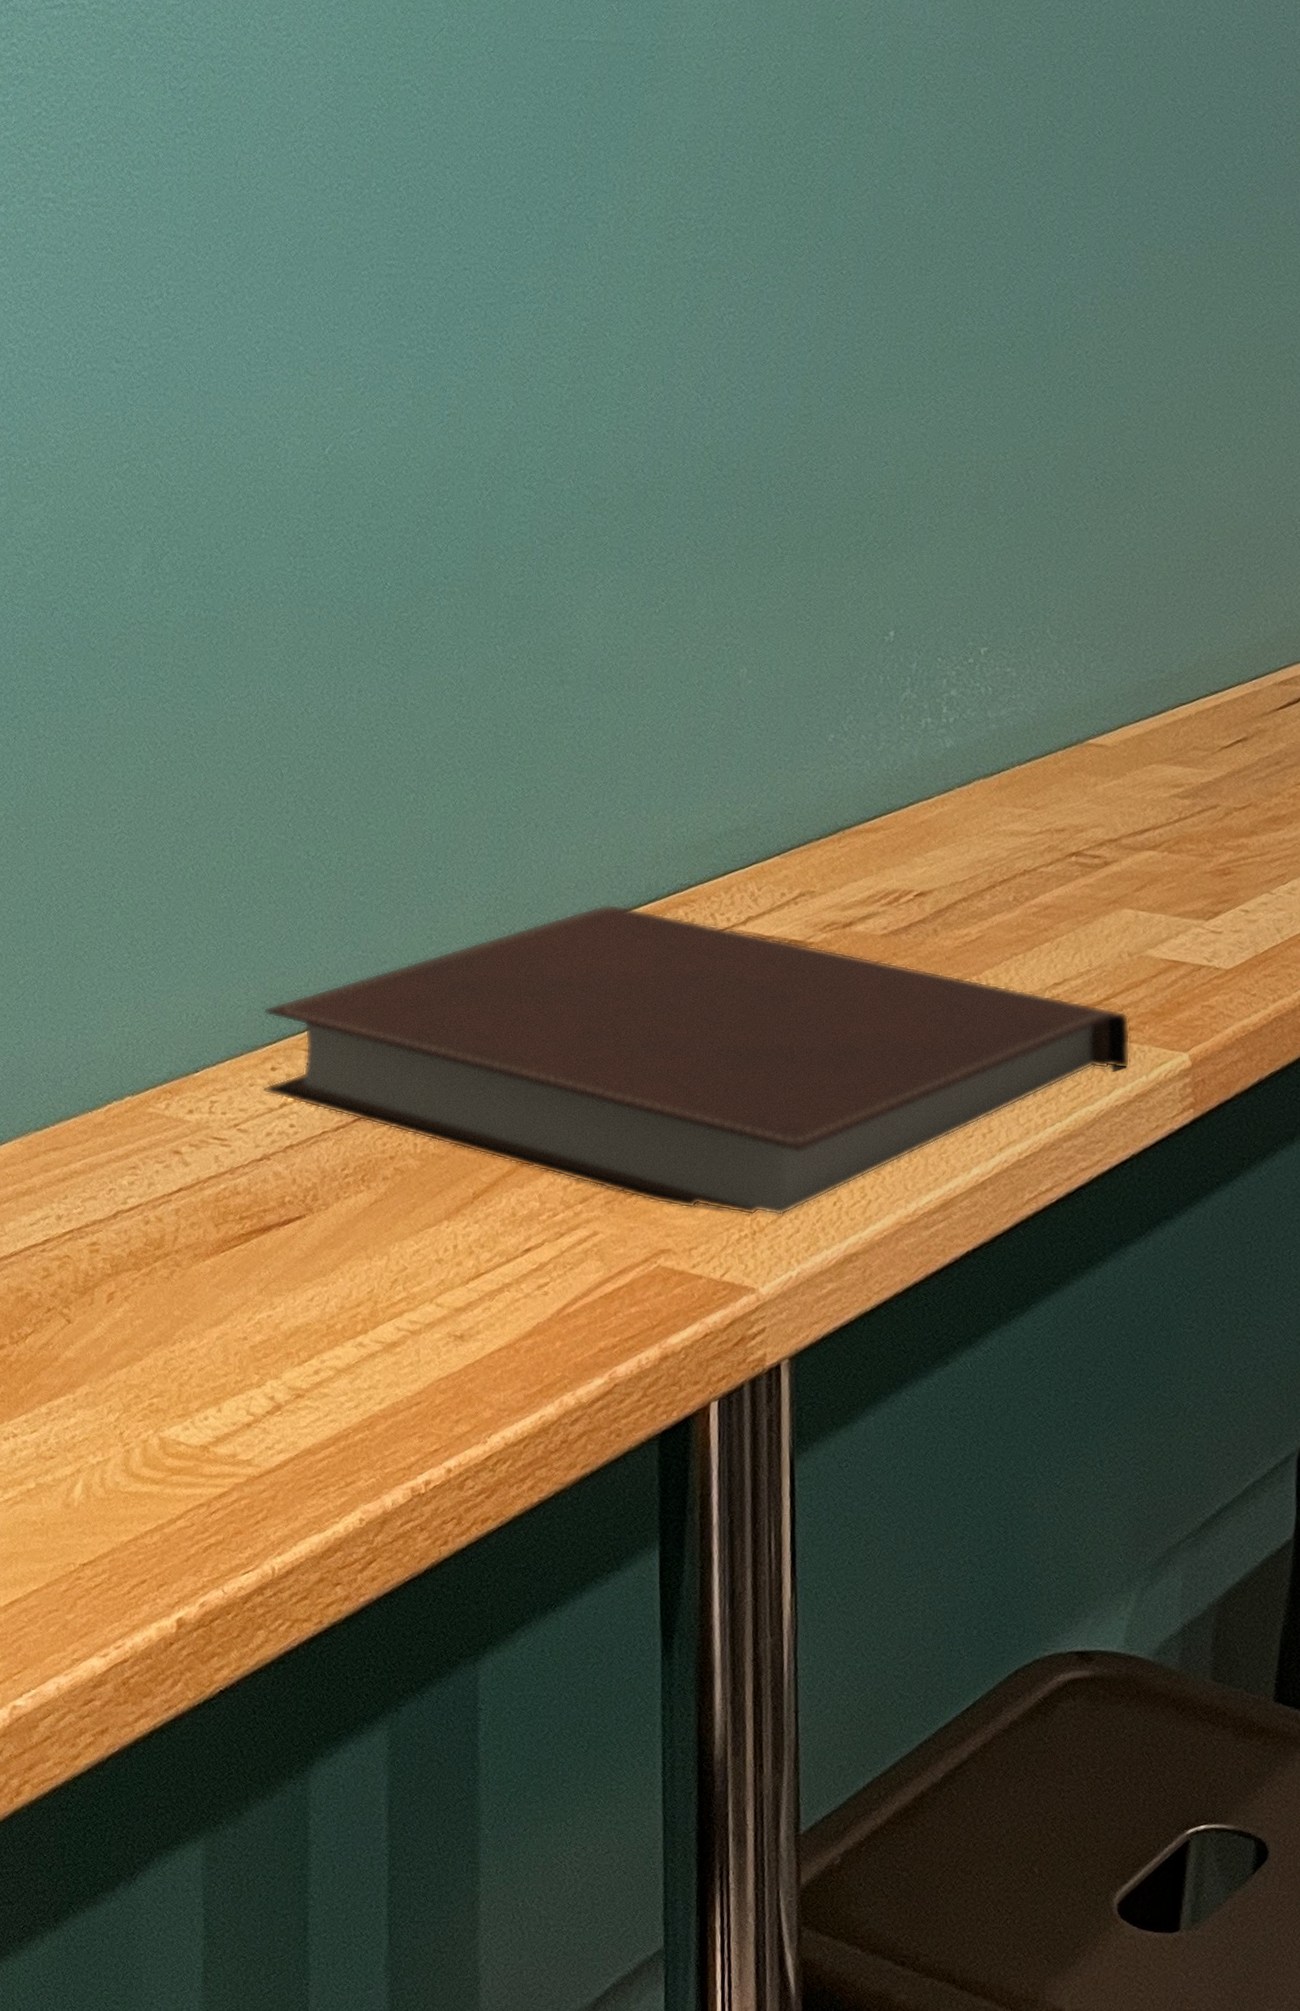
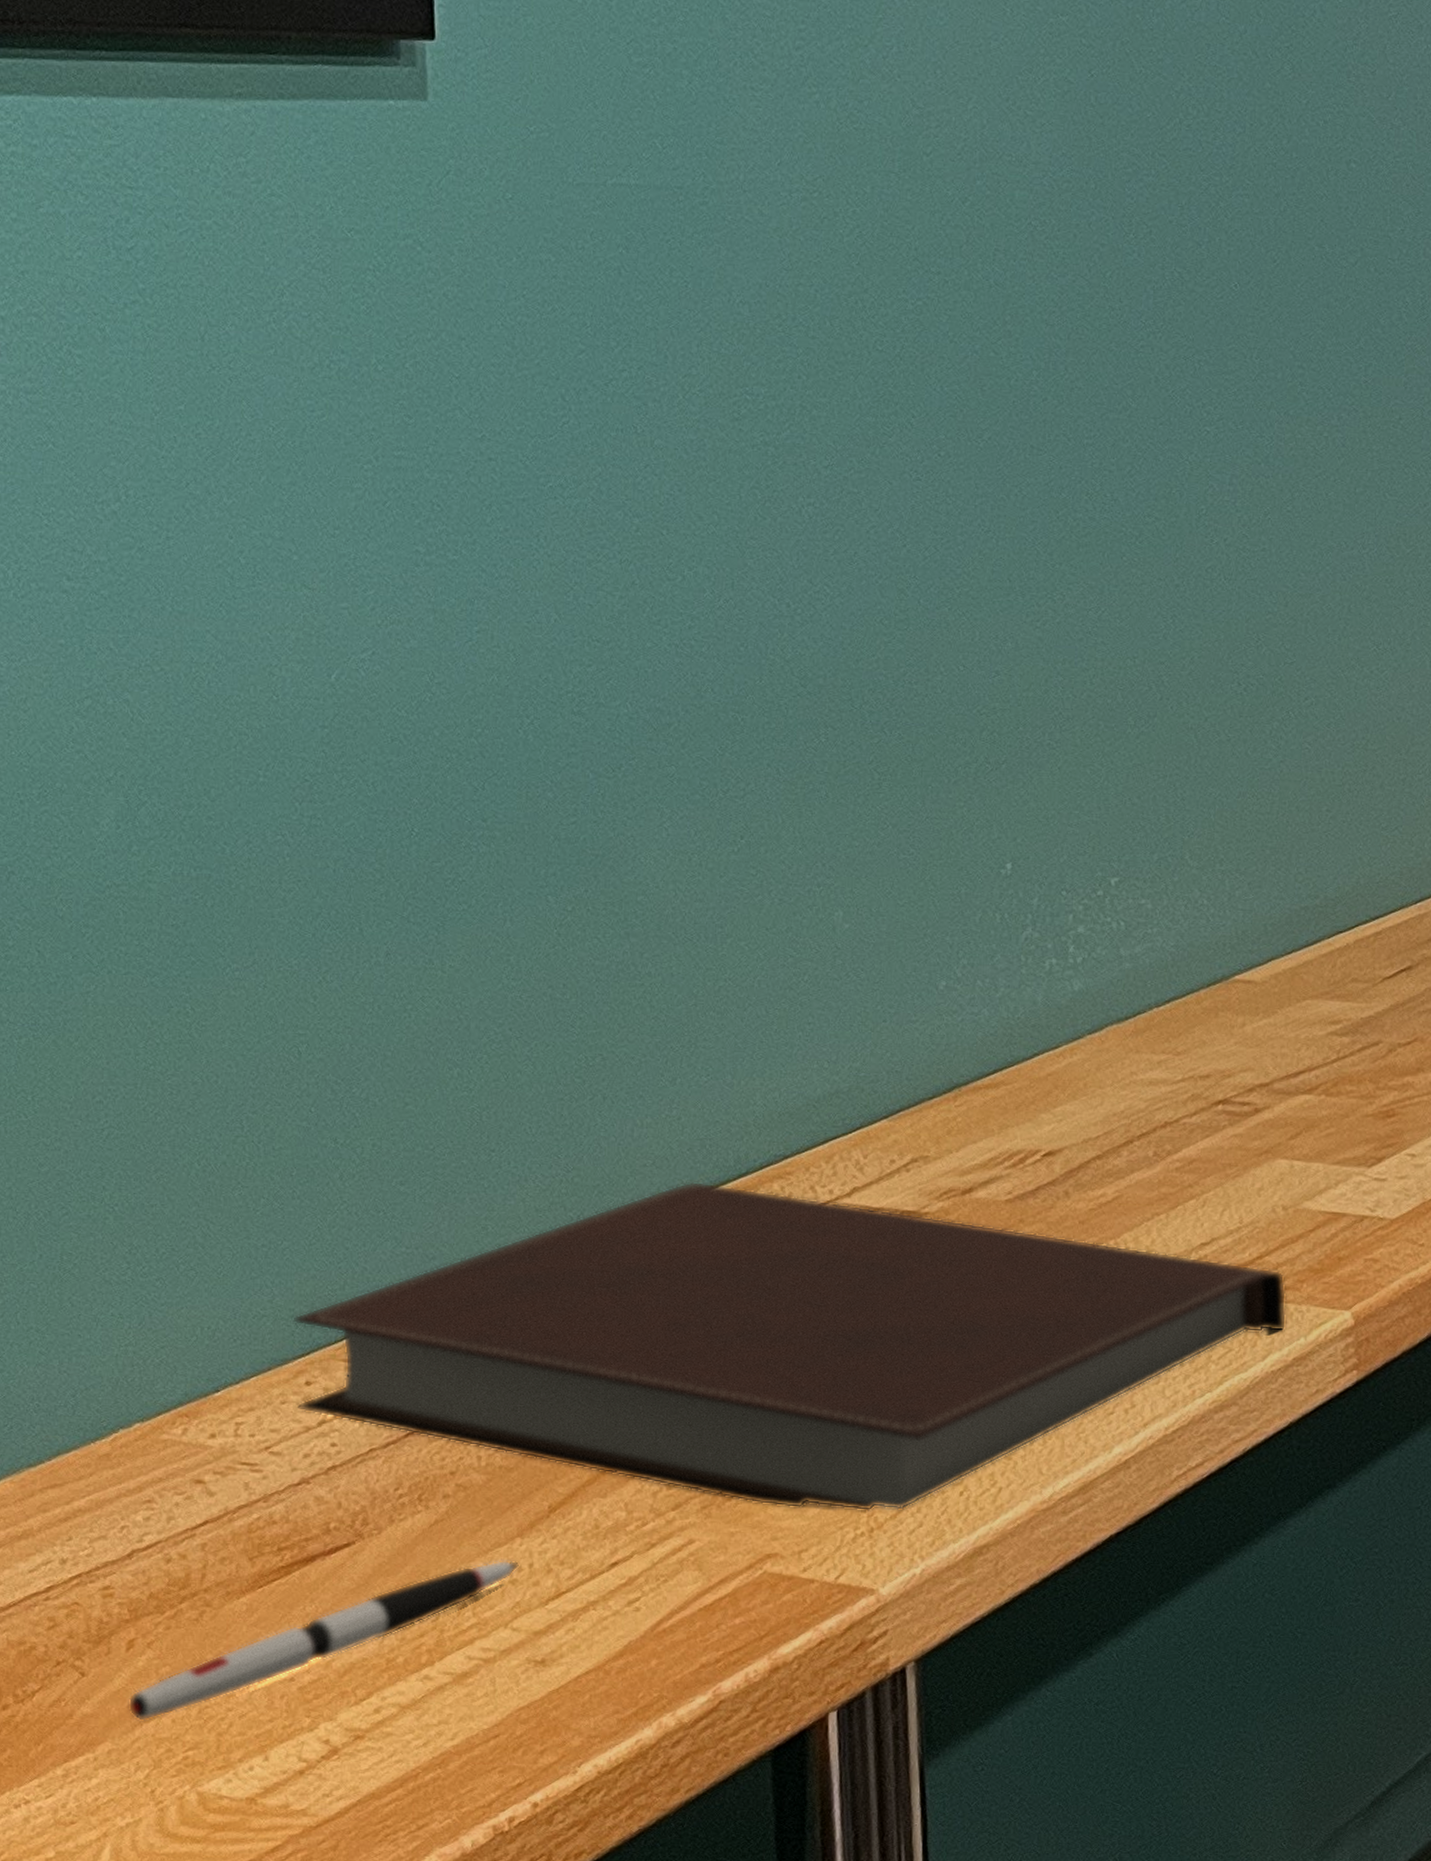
pen: none [105,1239,446,1369] -> present [128,1560,520,1722]

